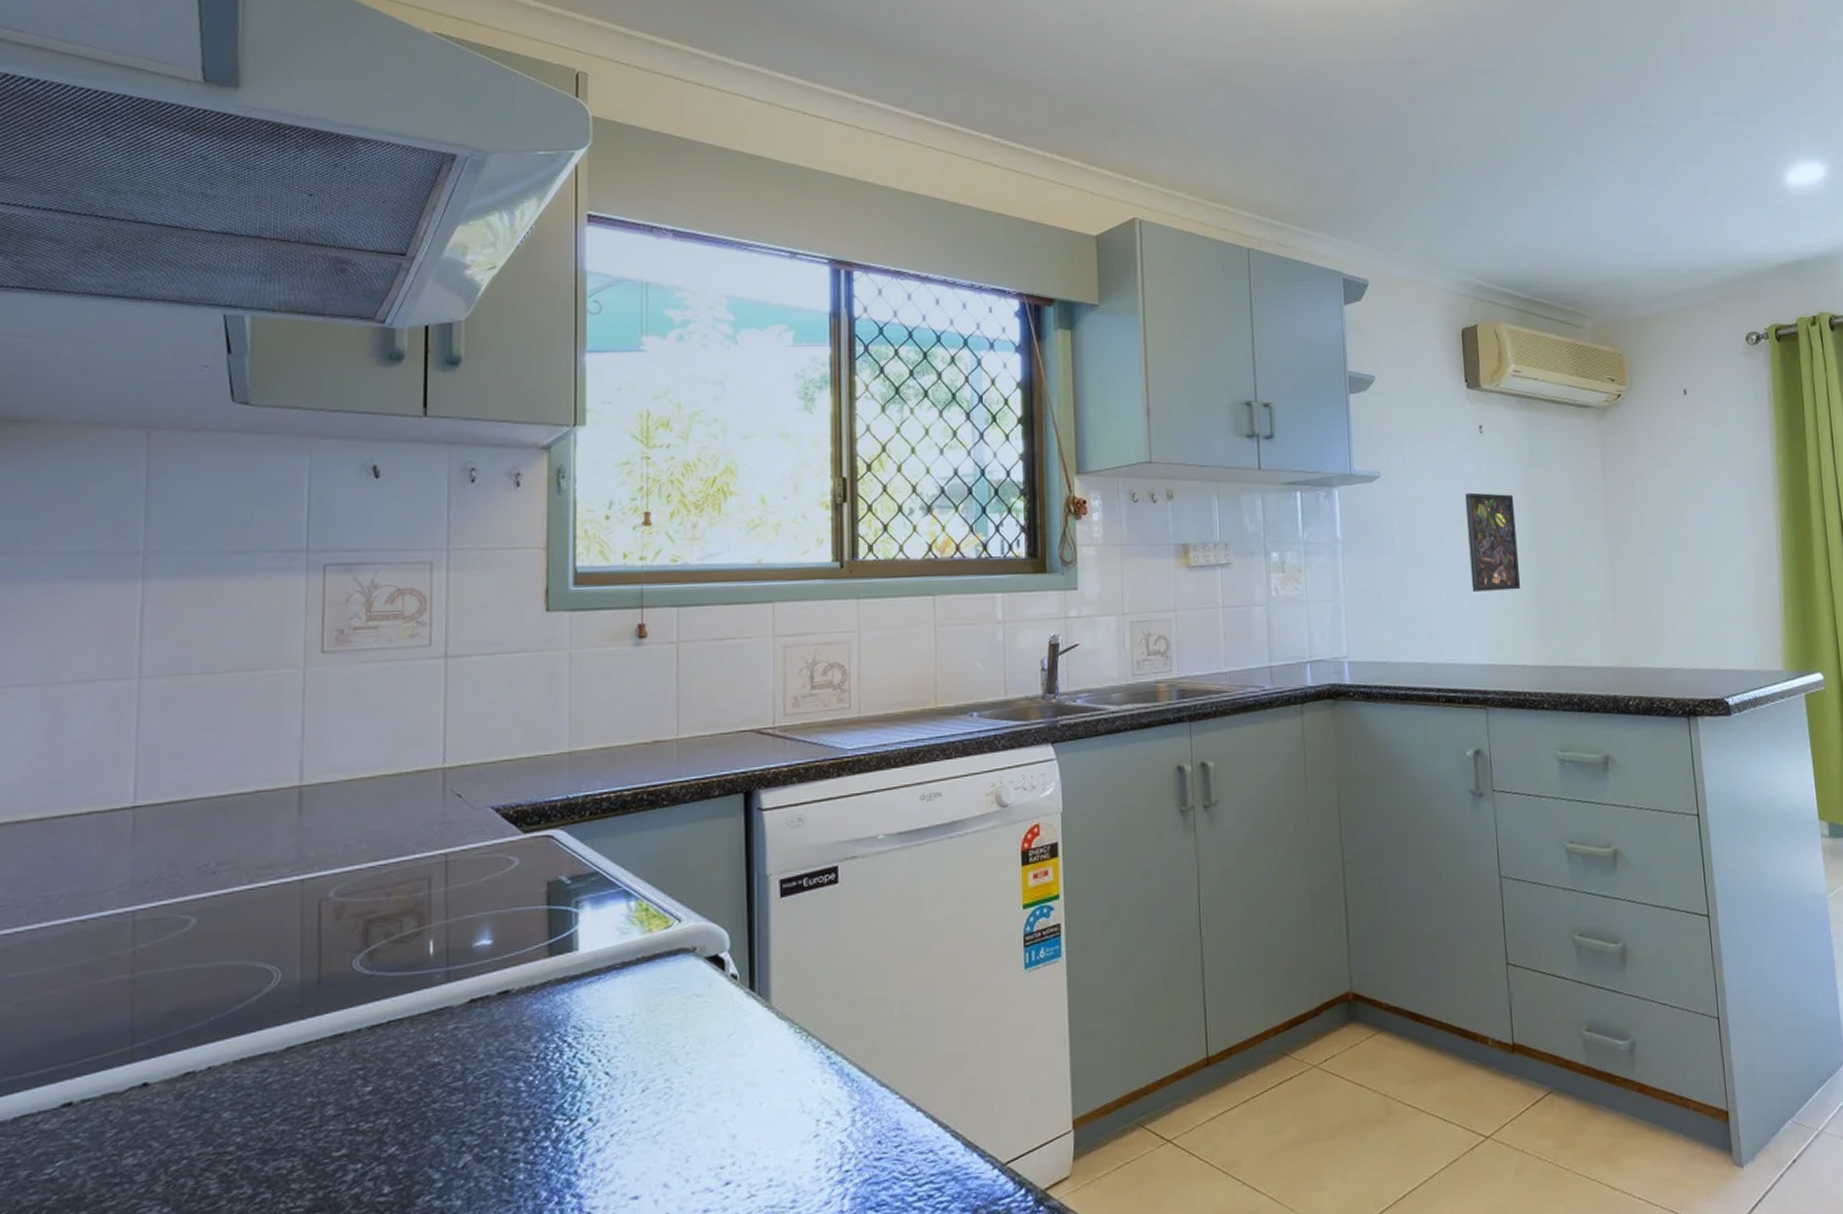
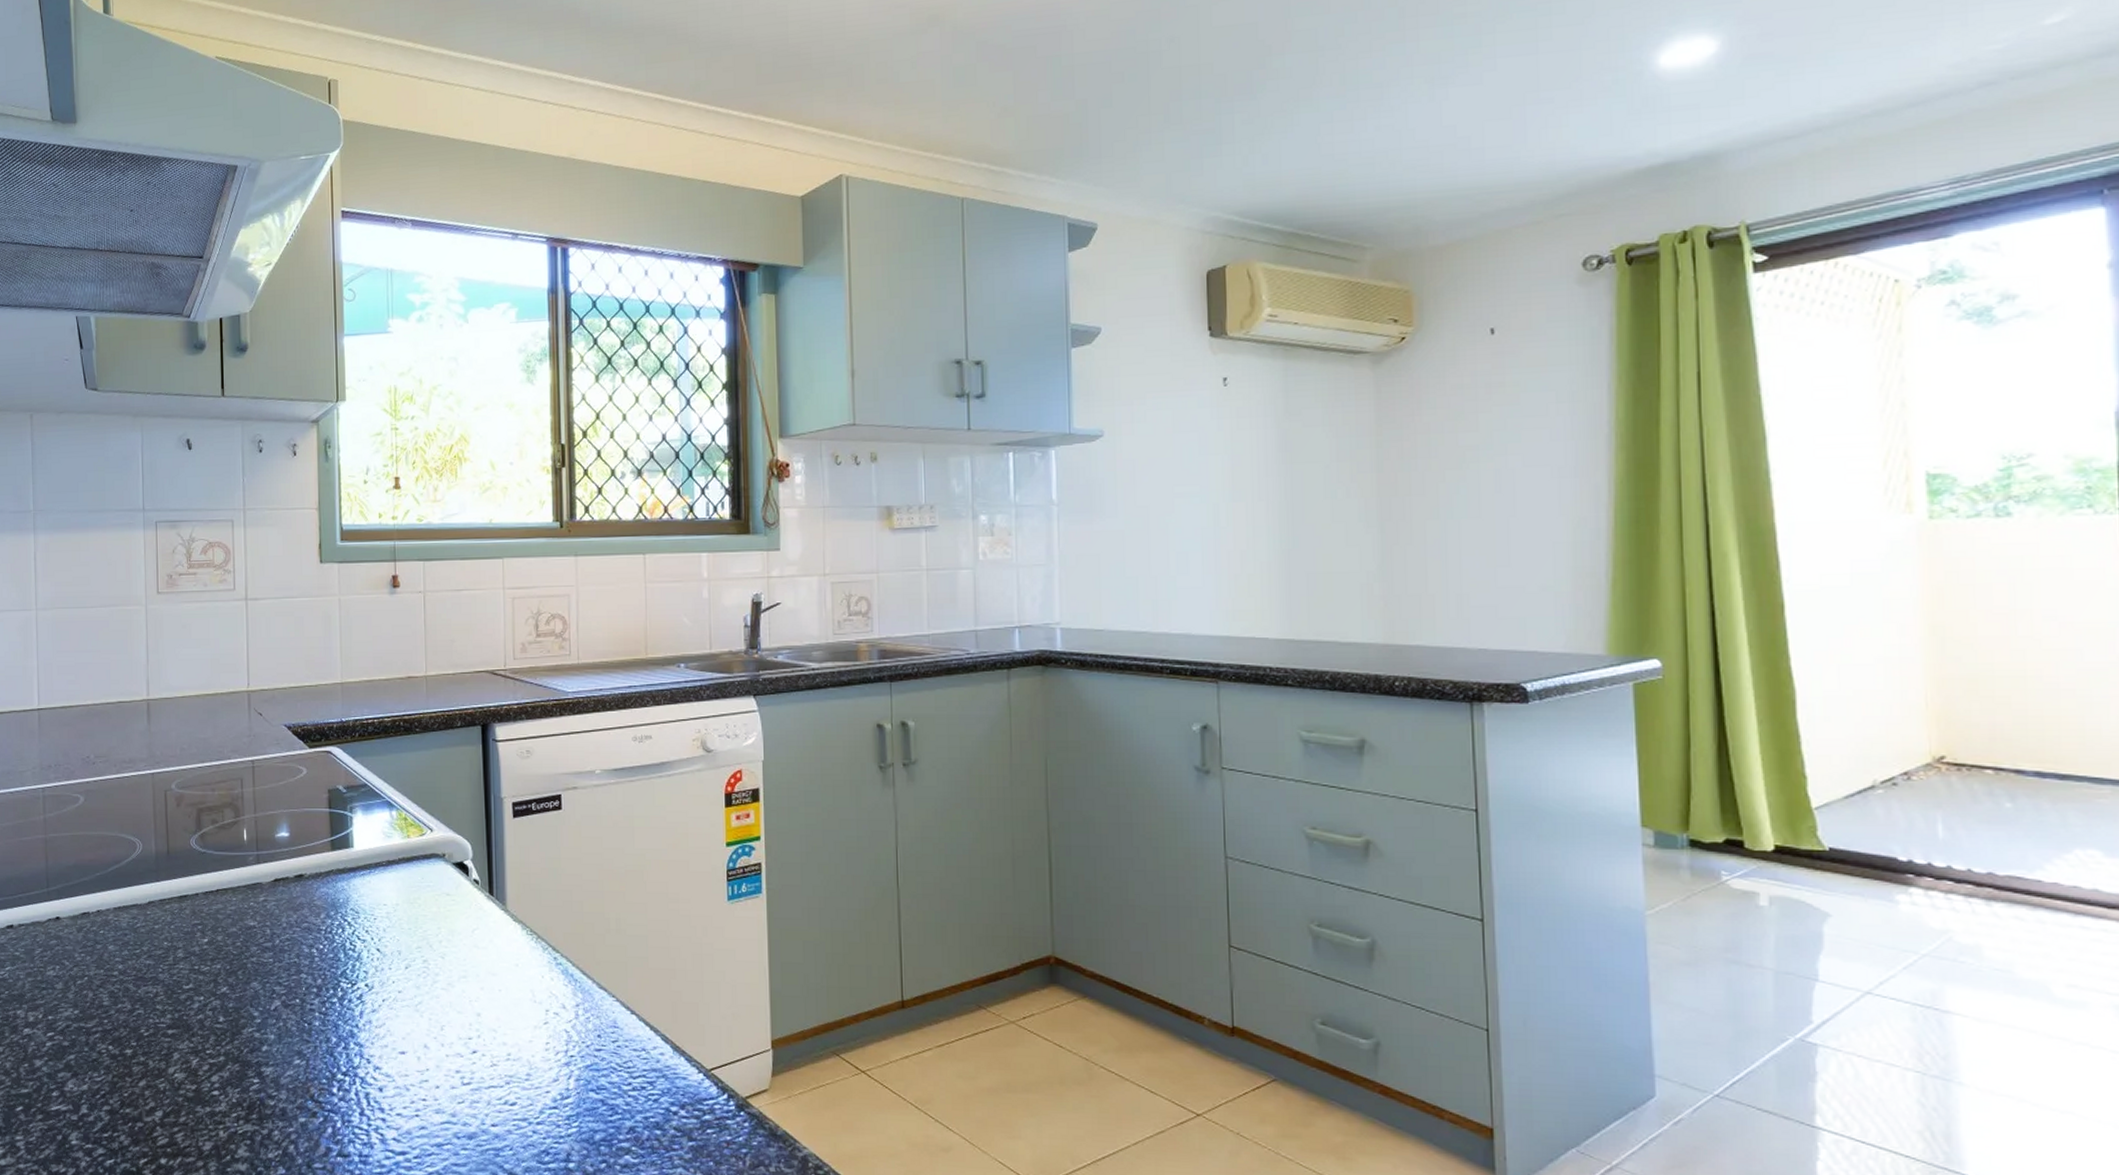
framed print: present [1464,492,1521,592] -> none [1202,451,1266,558]

